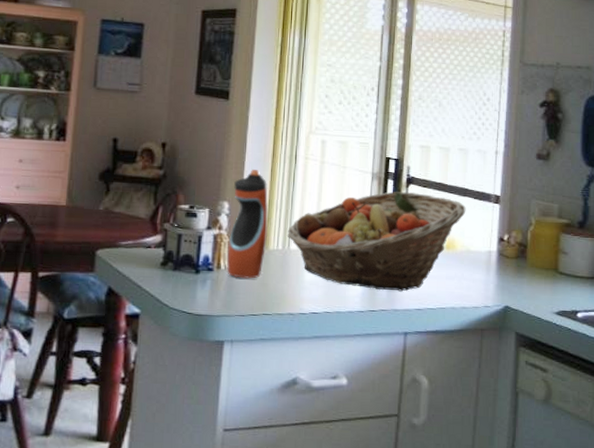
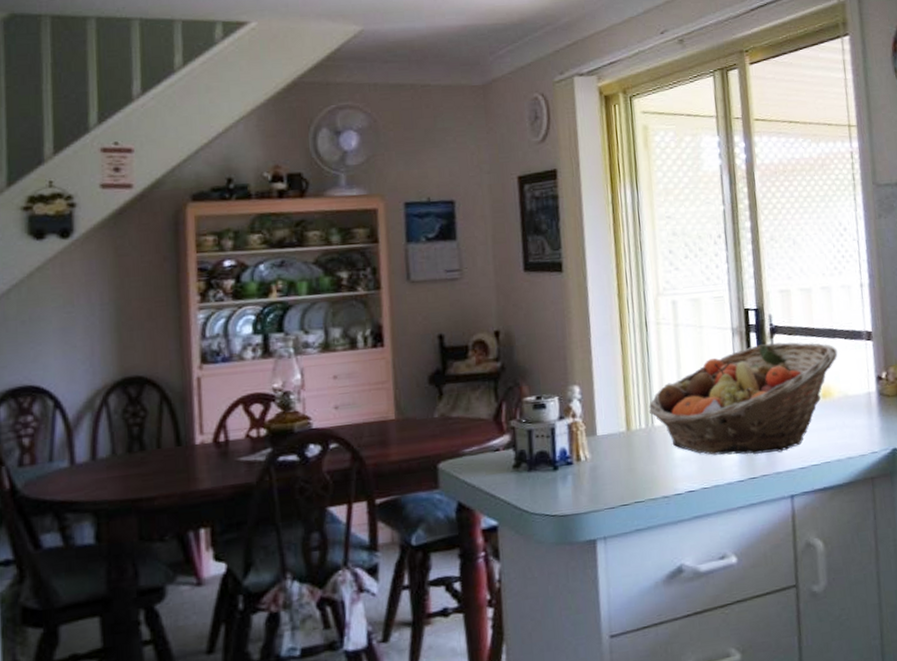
water bottle: present [227,170,268,279] -> none [582,345,628,468]

